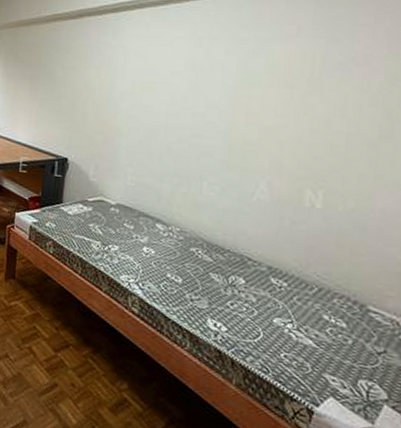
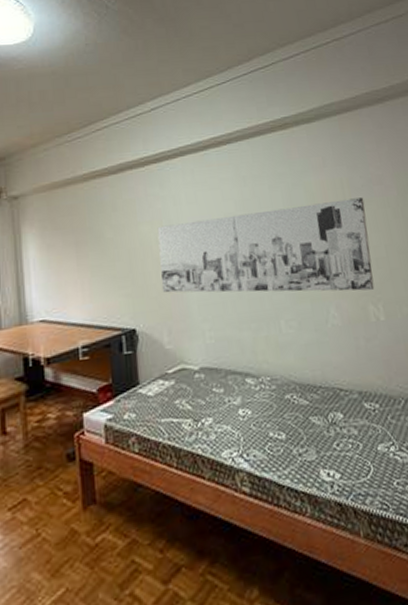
wall art: none [96,73,337,177] -> present [157,197,375,293]

